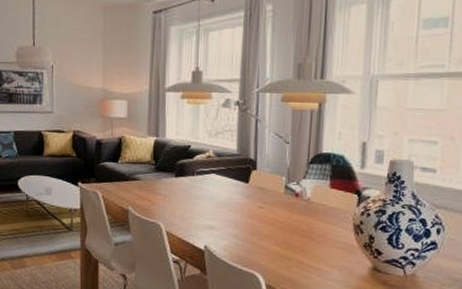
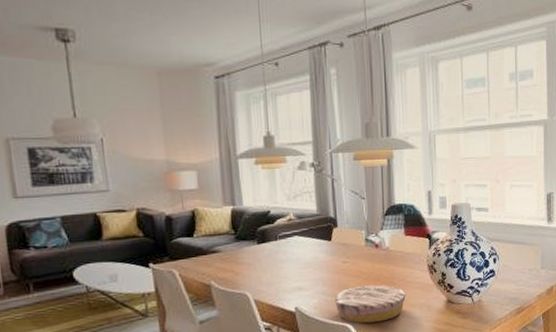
plate: none [245,234,324,277] -> present [334,285,406,324]

